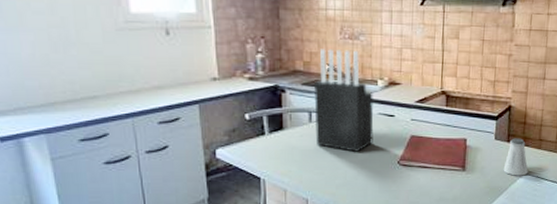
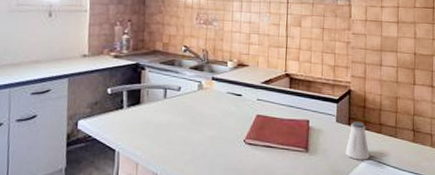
knife block: present [314,49,374,152] -> none [169,32,223,129]

